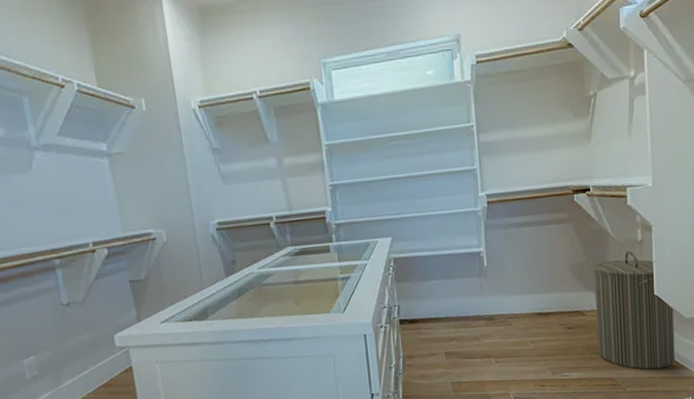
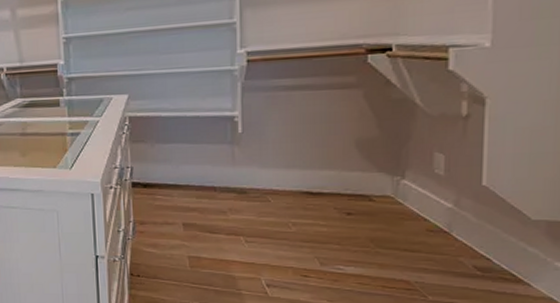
laundry hamper: present [593,251,675,370] -> none [388,127,512,279]

